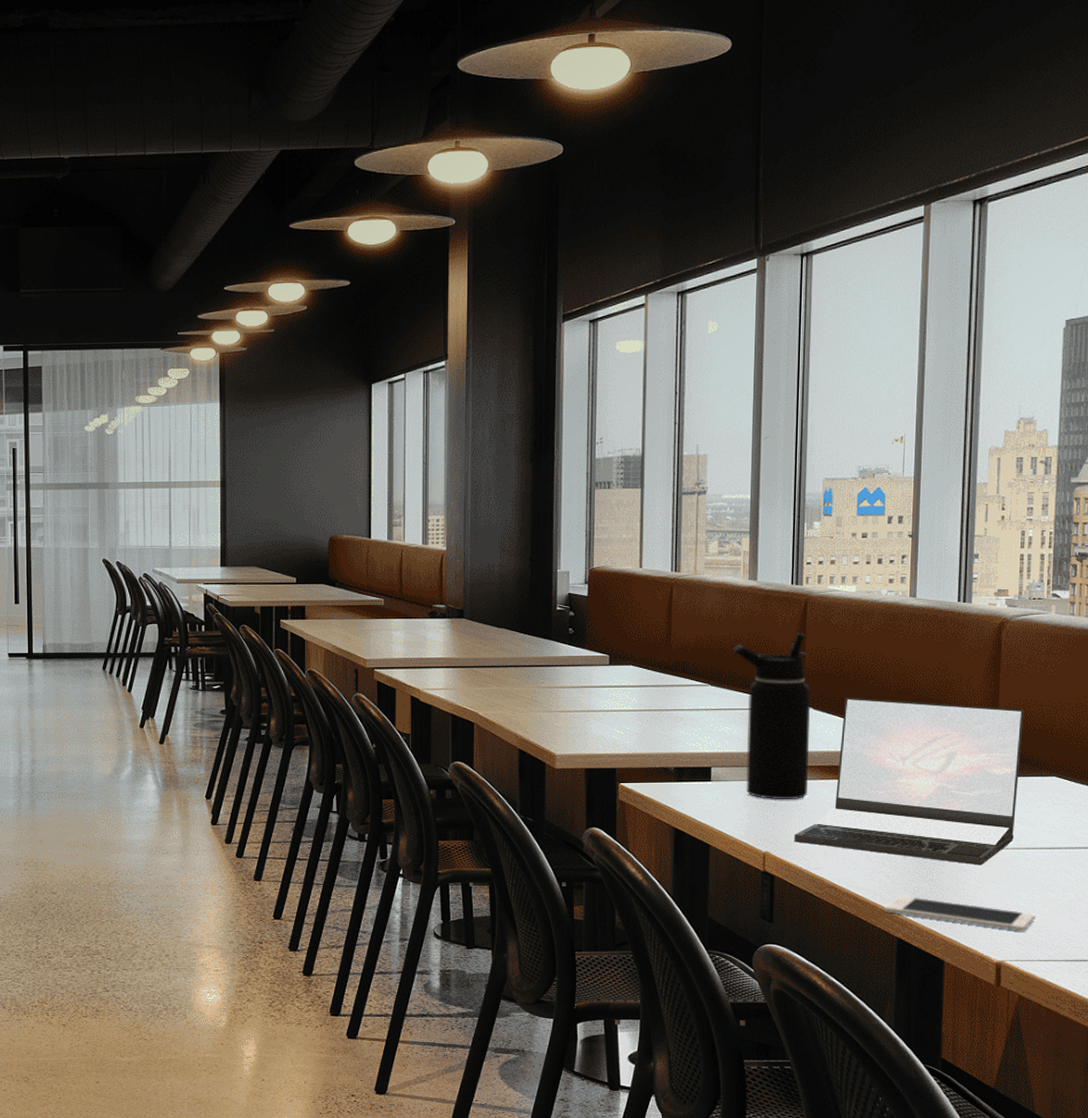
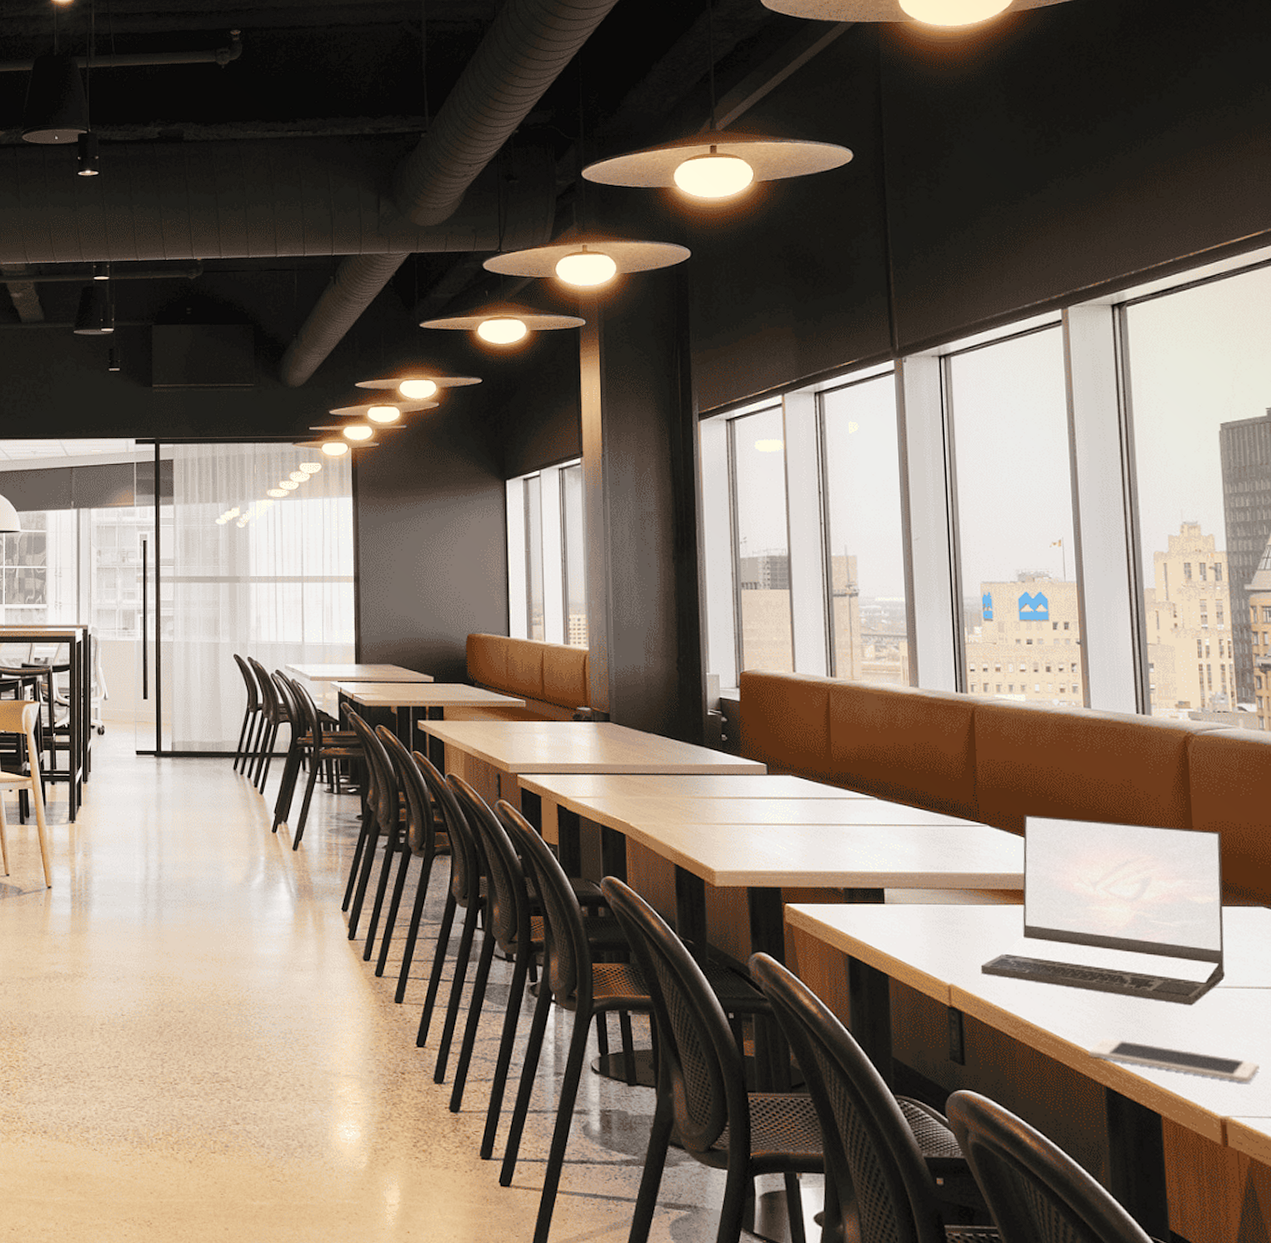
water bottle: present [733,632,811,800] -> none [899,743,991,927]

